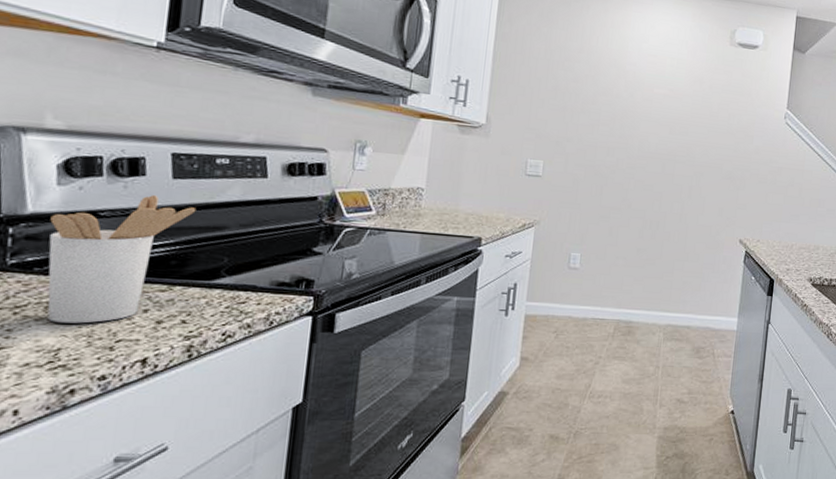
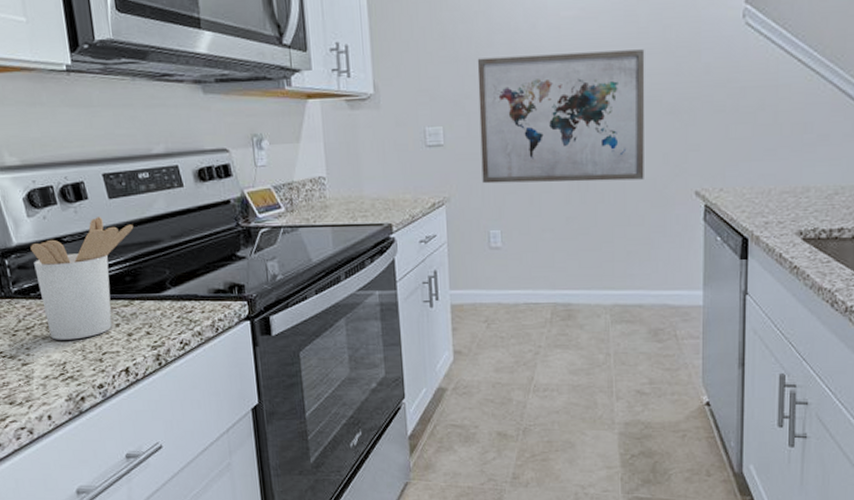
wall art: none [571,111,714,226] -> present [477,49,645,184]

